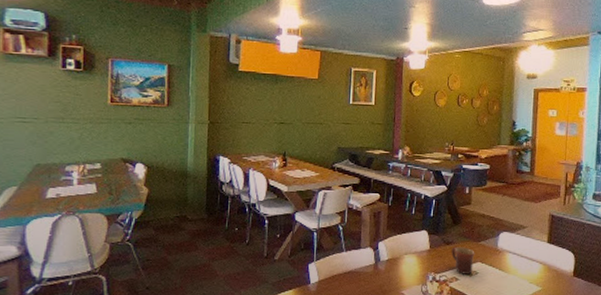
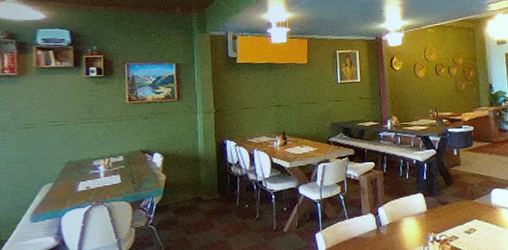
mug: present [452,247,475,274] -> none [448,206,471,233]

